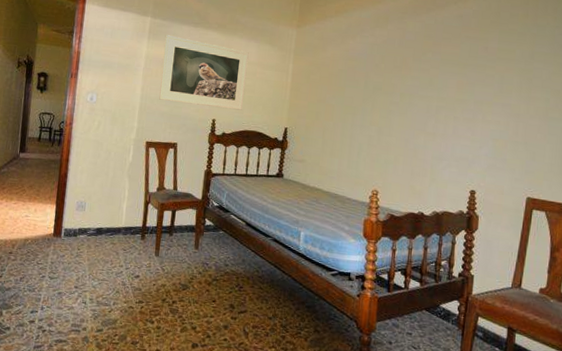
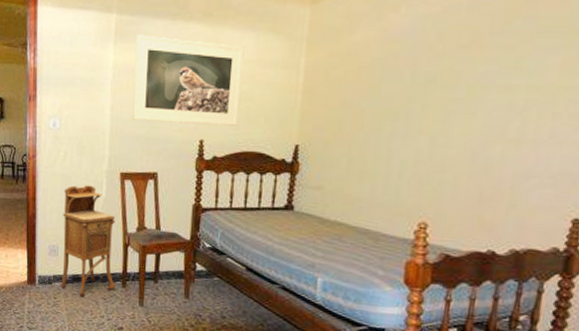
nightstand: none [85,150,139,249] -> present [61,185,116,297]

